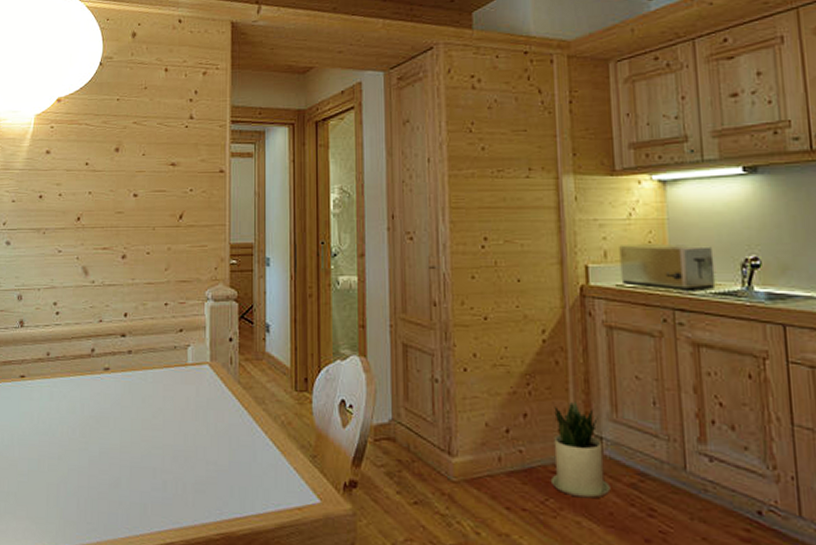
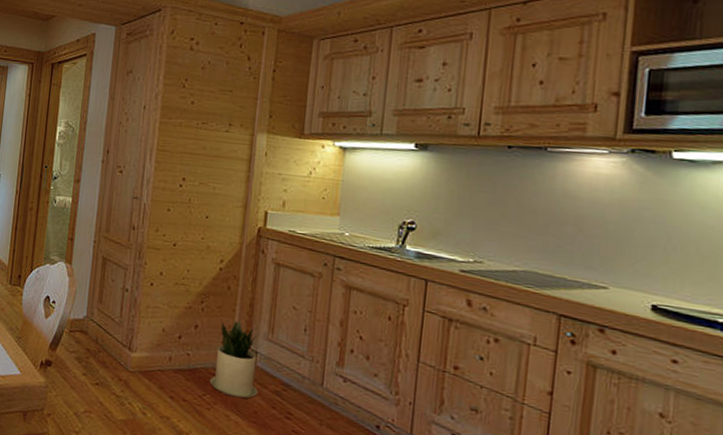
toaster: present [619,243,716,292] -> none [294,197,377,244]

